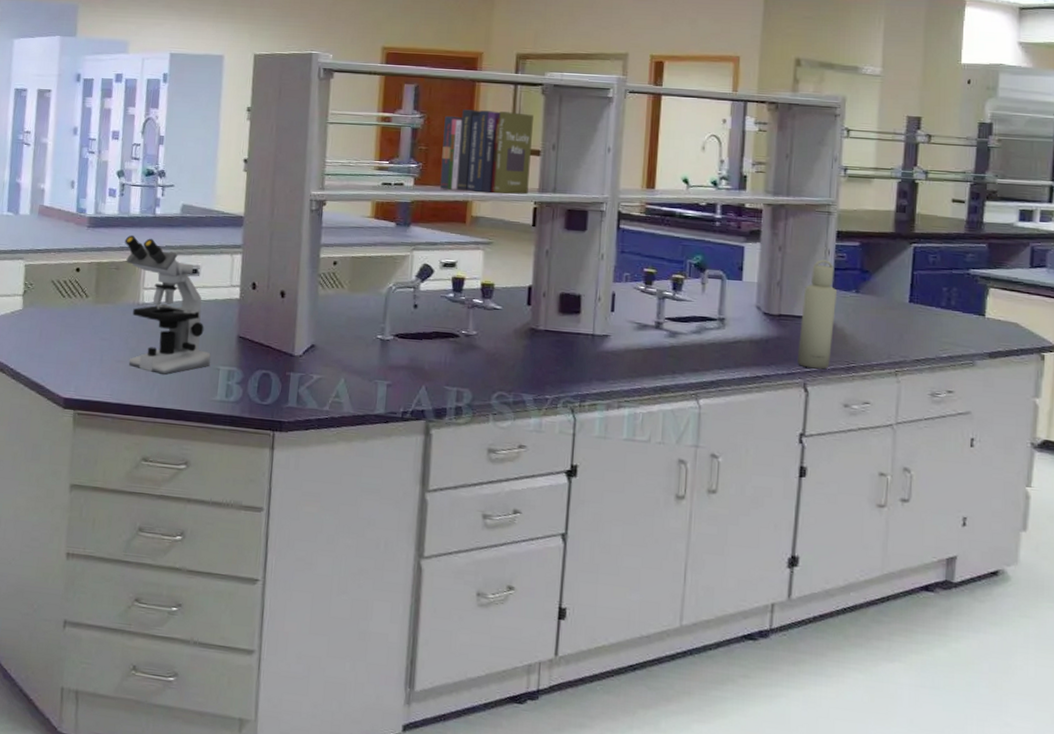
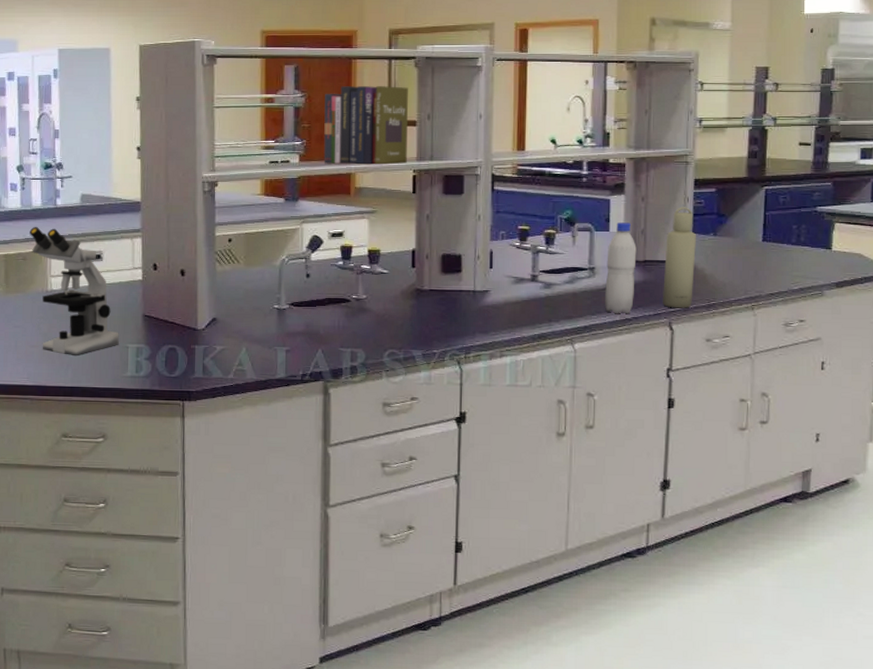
water bottle: none [734,272,771,371] -> present [605,222,637,314]

